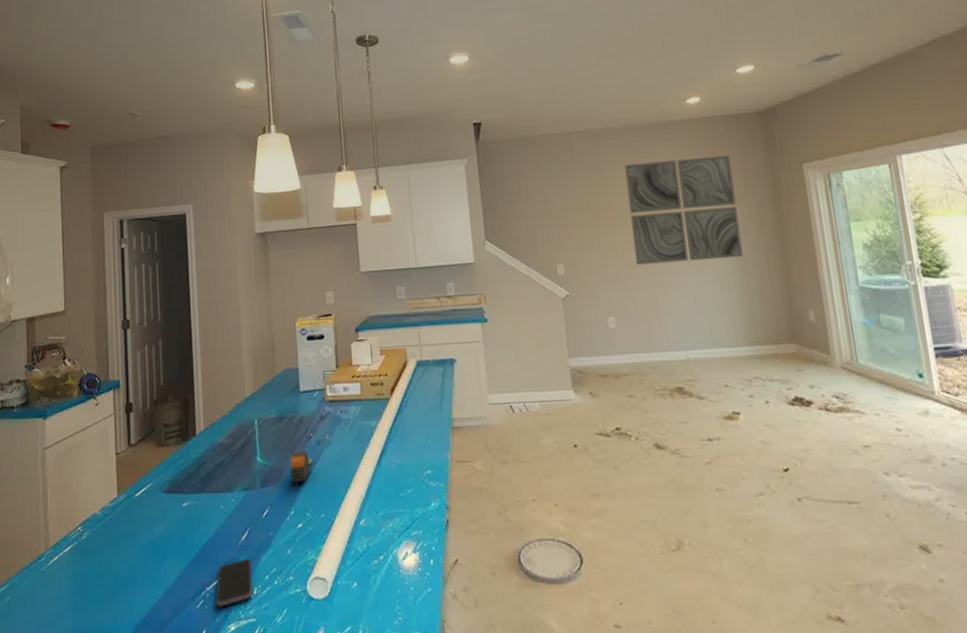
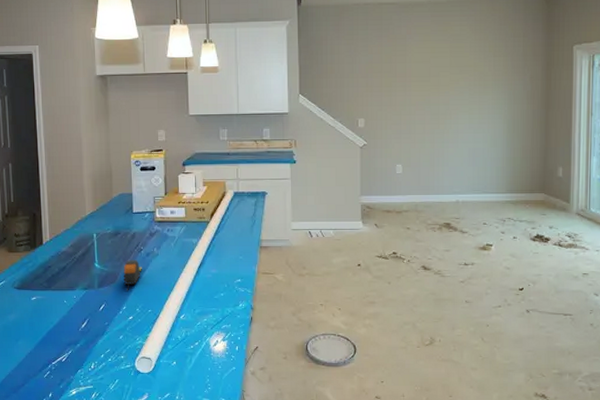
smartphone: present [215,558,252,607] -> none [59,341,90,377]
wall art: present [624,155,743,265] -> none [424,33,514,122]

